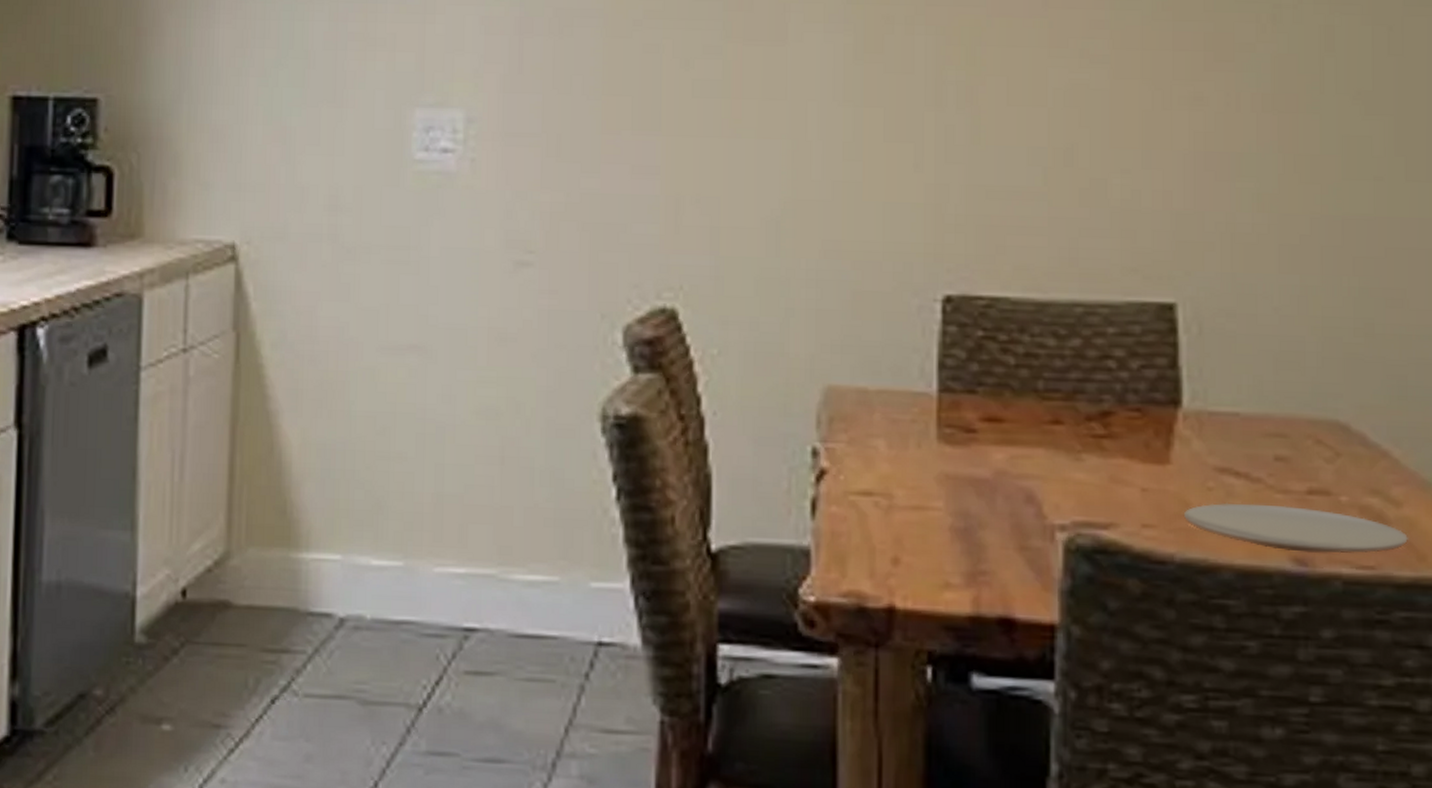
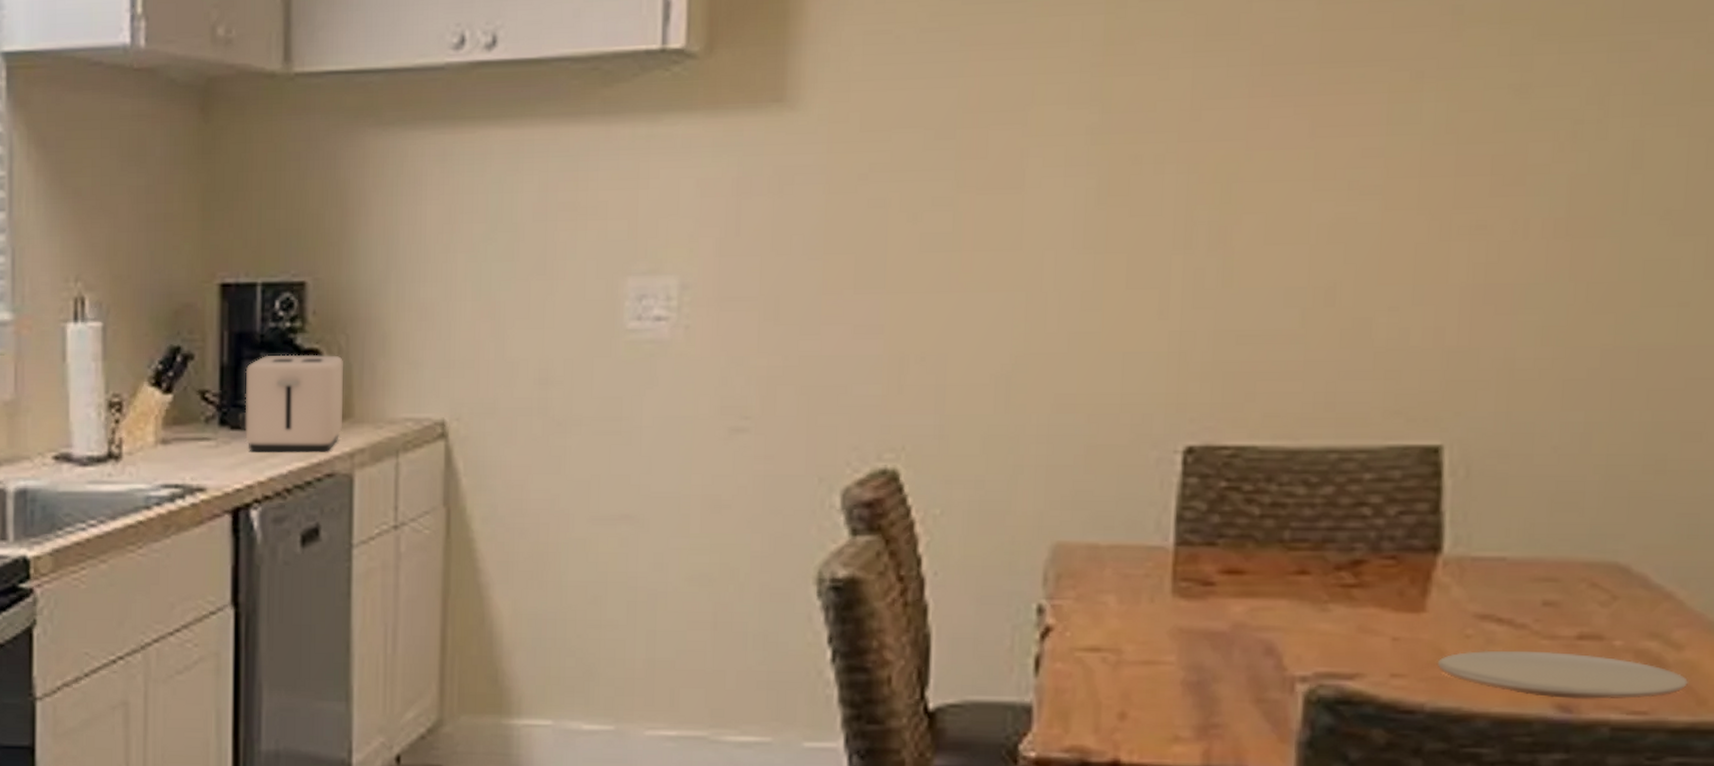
toaster: none [28,170,134,271] -> present [240,354,343,452]

